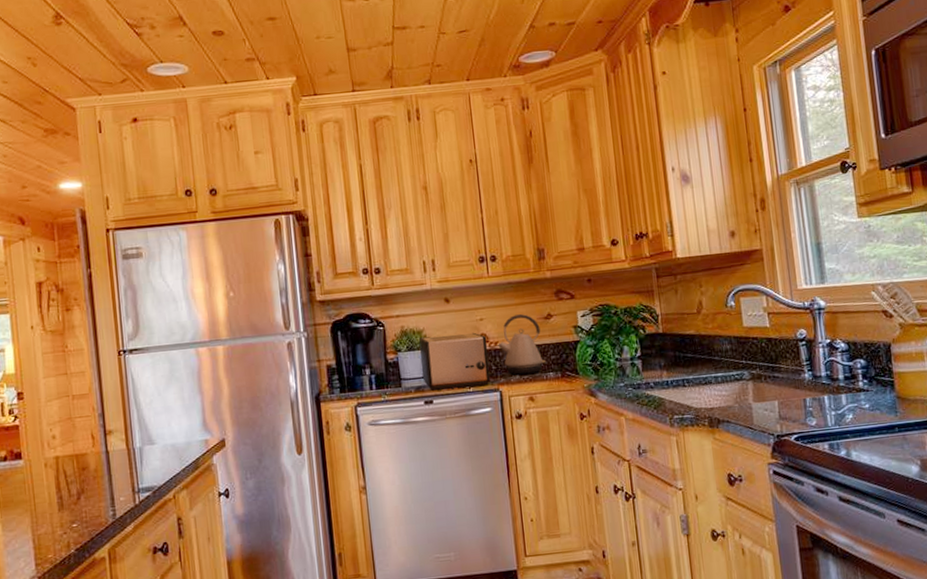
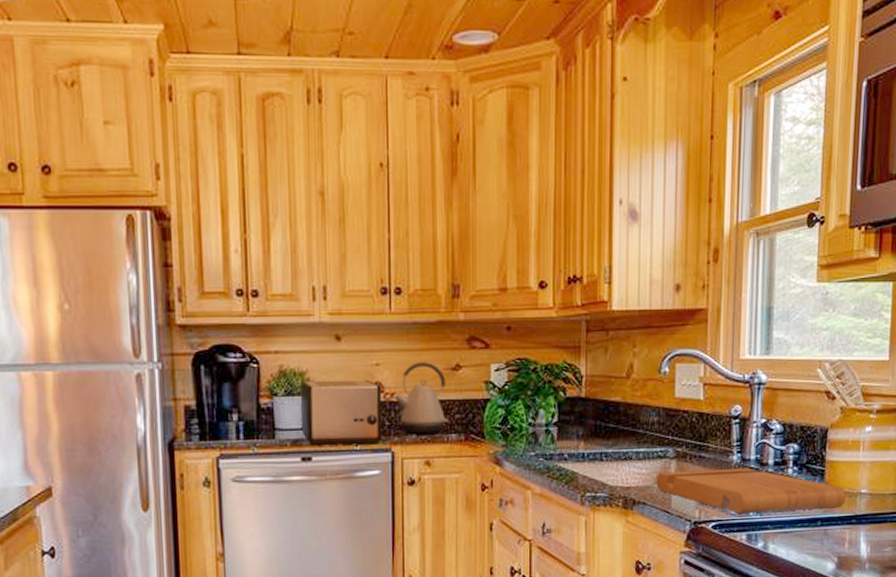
cutting board: none [736,384,919,425] -> present [656,468,846,513]

